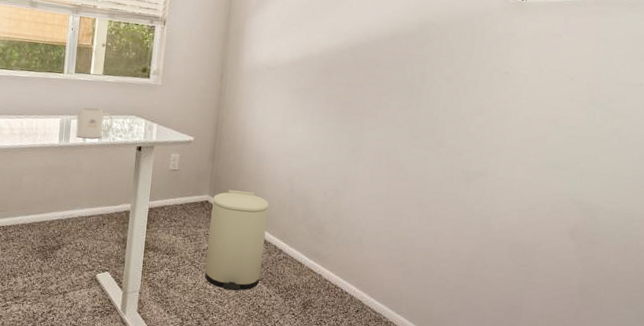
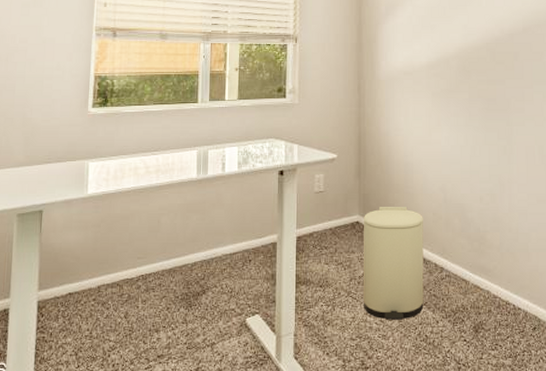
mug: present [76,107,113,139] -> none [214,135,252,168]

